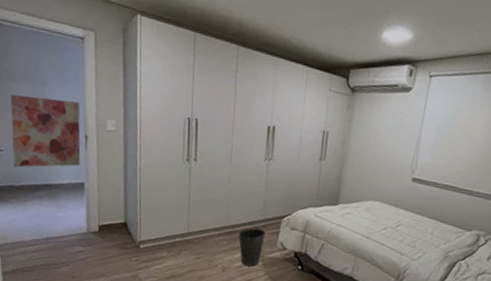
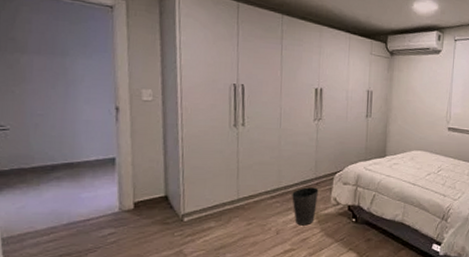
wall art: present [10,95,81,168] -> none [19,67,111,147]

